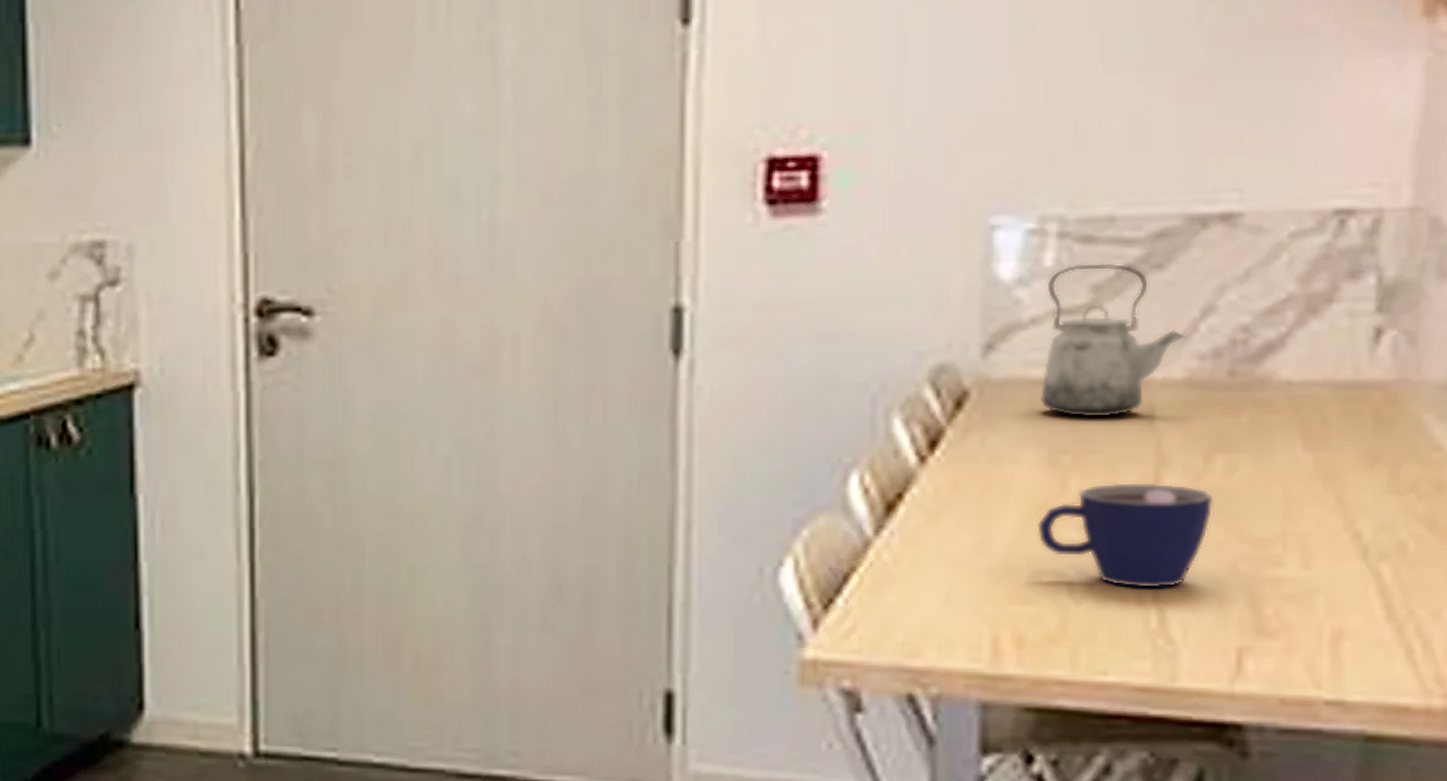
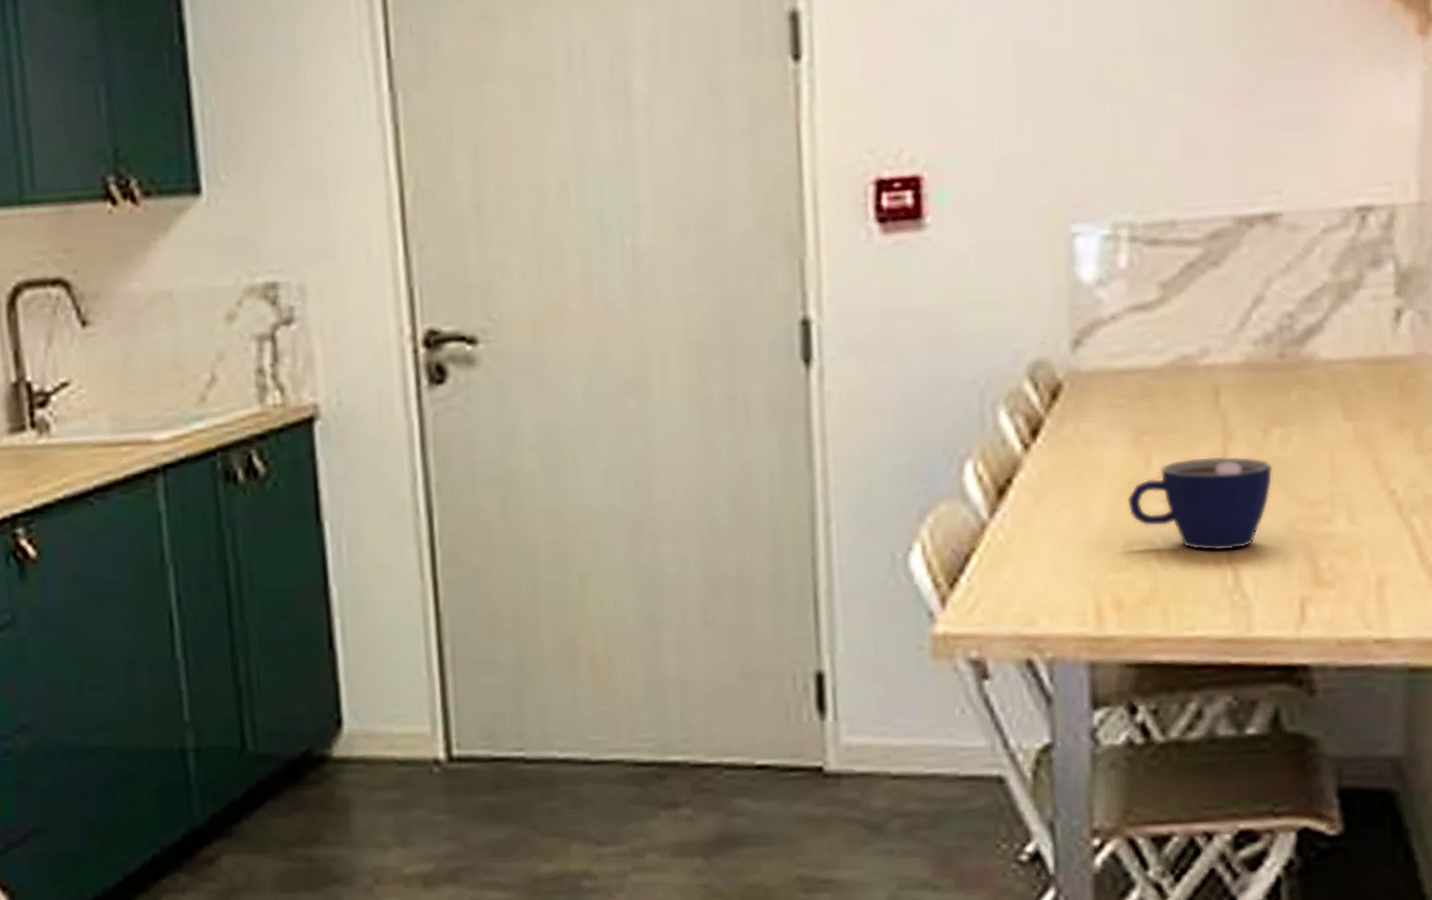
kettle: present [1039,263,1186,418] -> none [1122,262,1242,402]

